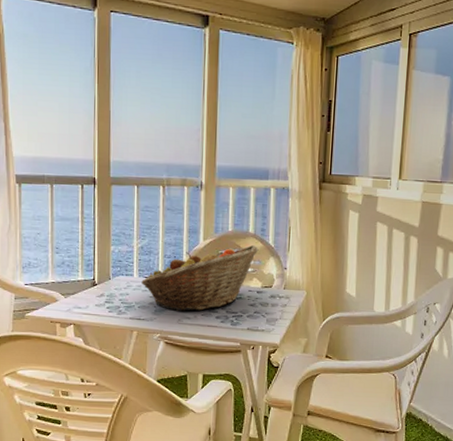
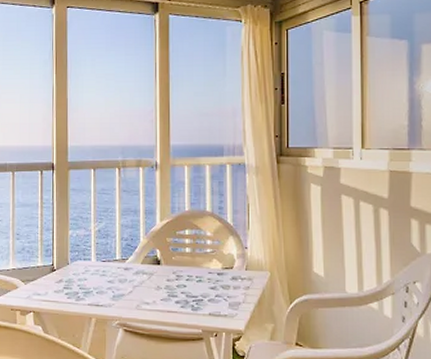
fruit basket: present [141,245,259,312] -> none [99,225,217,297]

